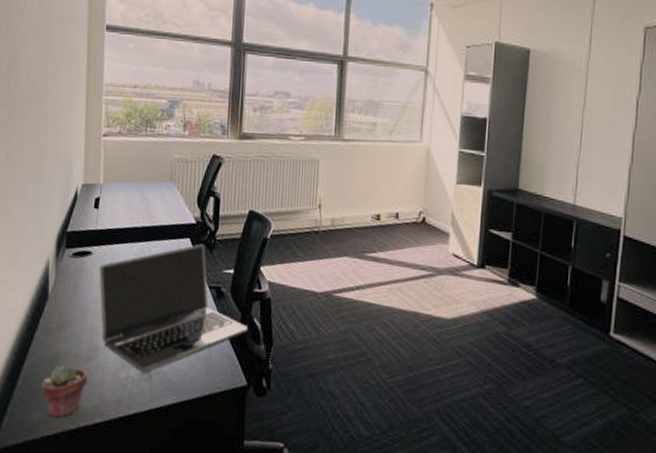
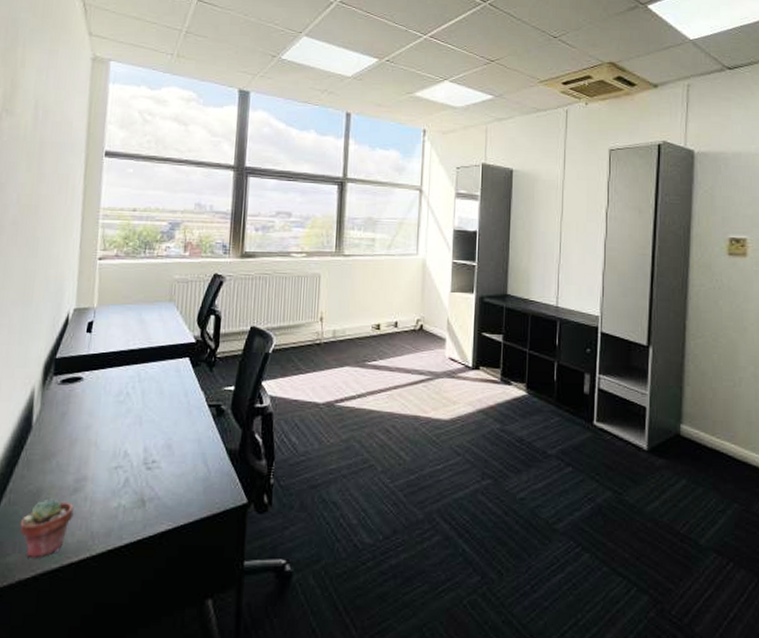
laptop: present [99,243,249,373] -> none [89,362,249,500]

